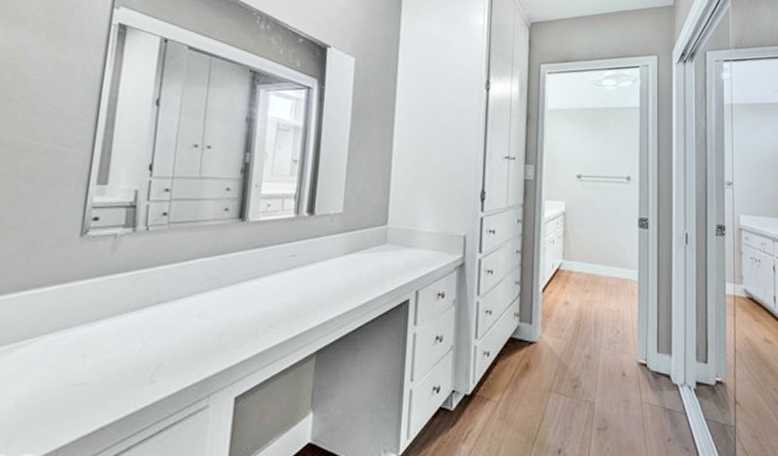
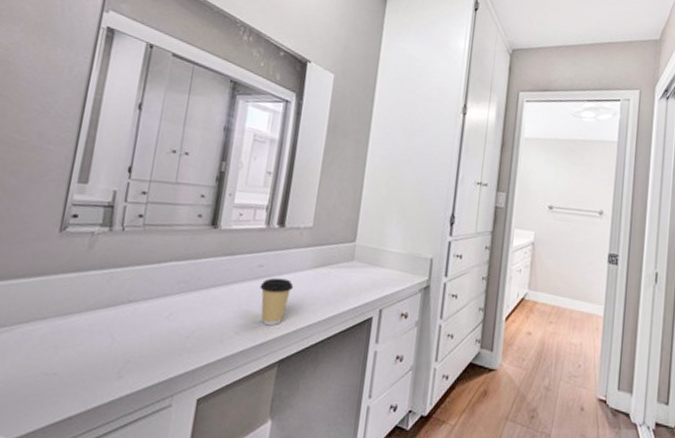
coffee cup: none [293,267,328,316] -> present [260,277,294,326]

